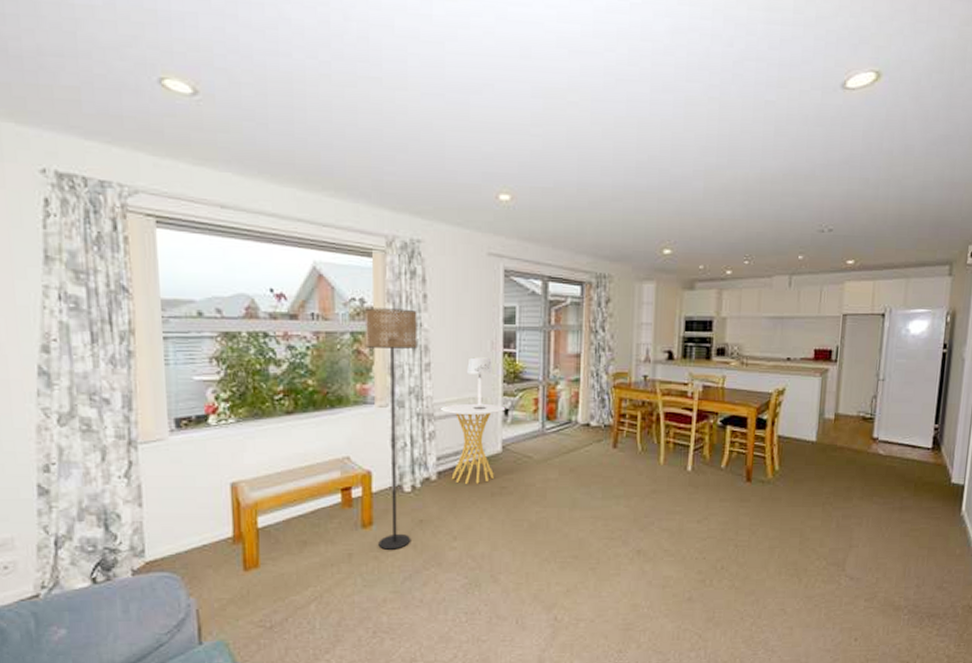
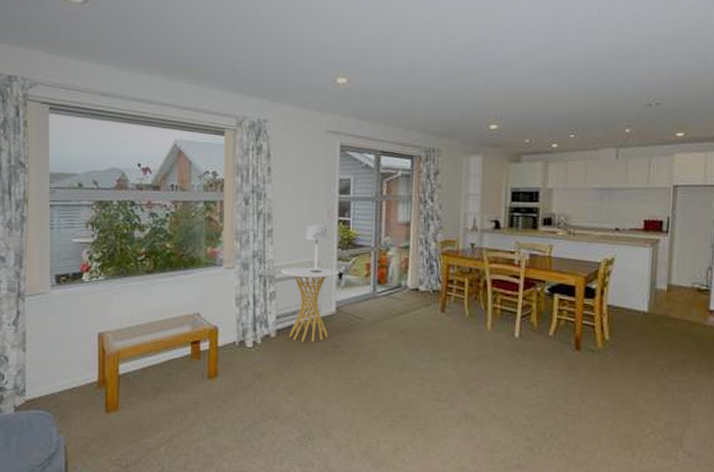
floor lamp: present [366,308,417,550] -> none [217,180,262,401]

